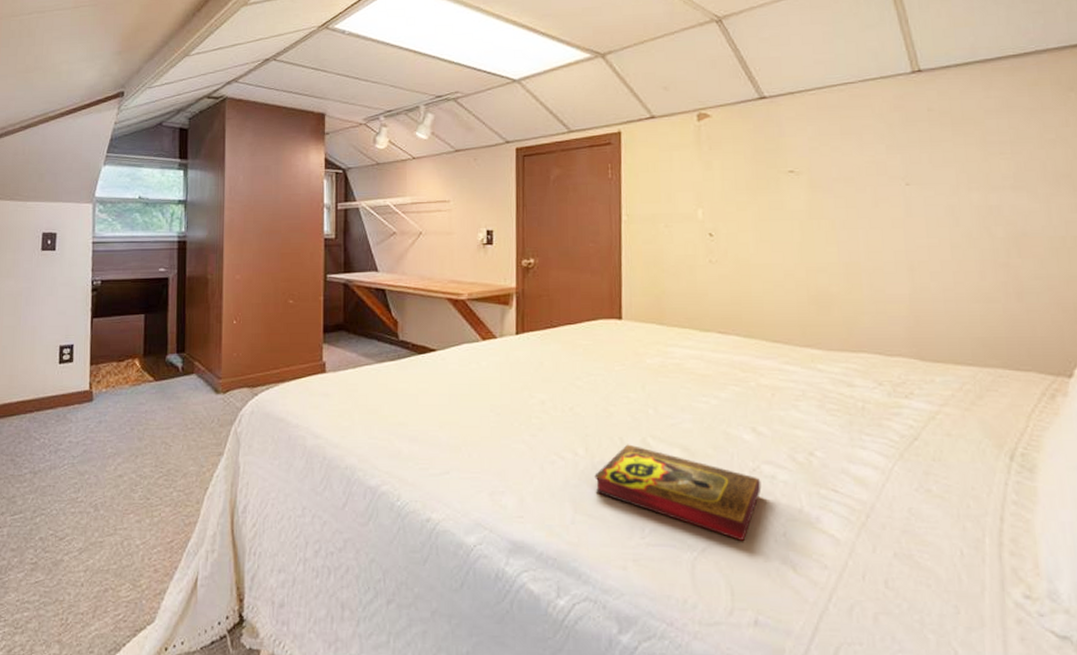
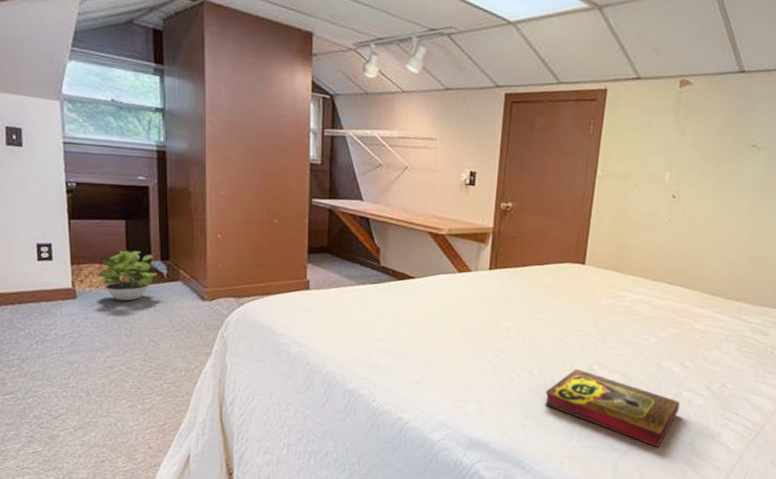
potted plant: none [115,345,173,400] -> present [98,250,158,301]

